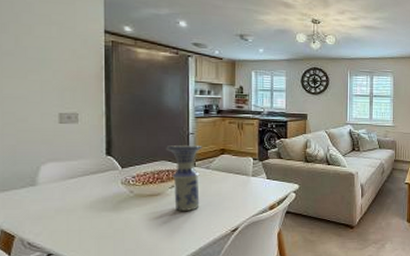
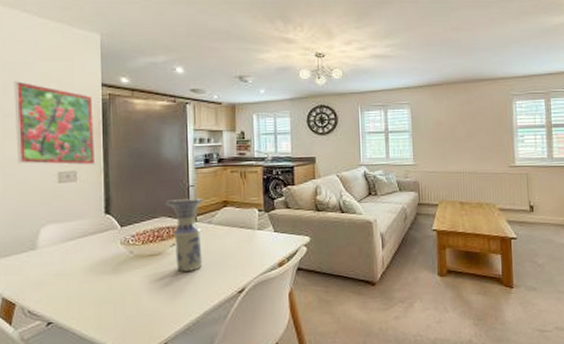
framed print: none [12,20,98,109] -> present [14,81,96,166]

